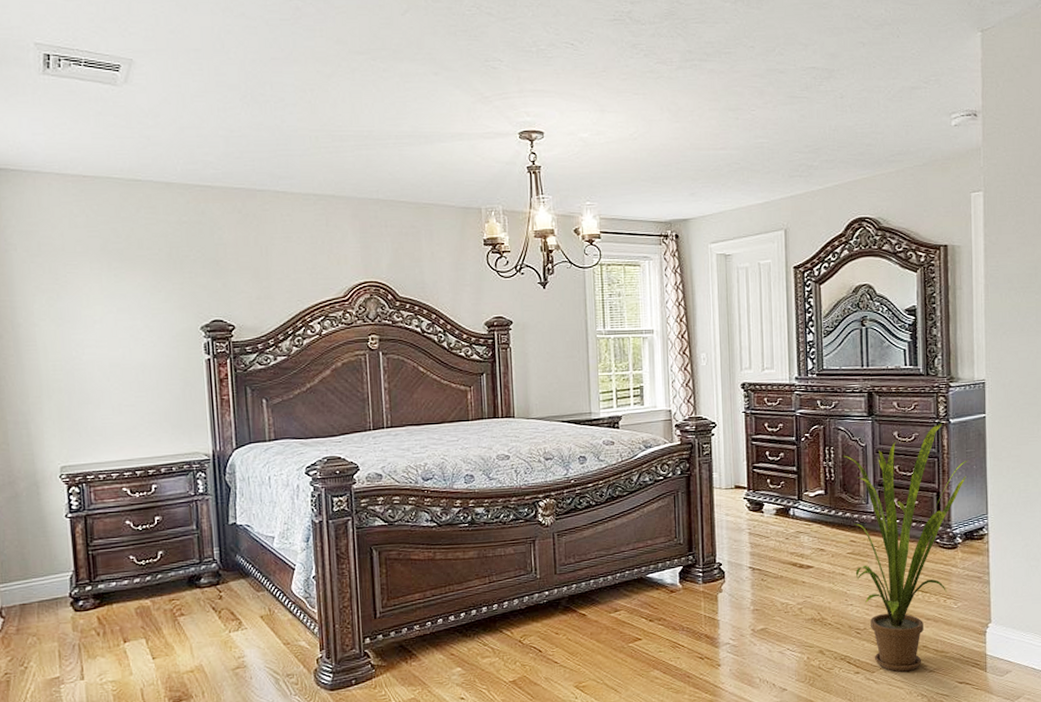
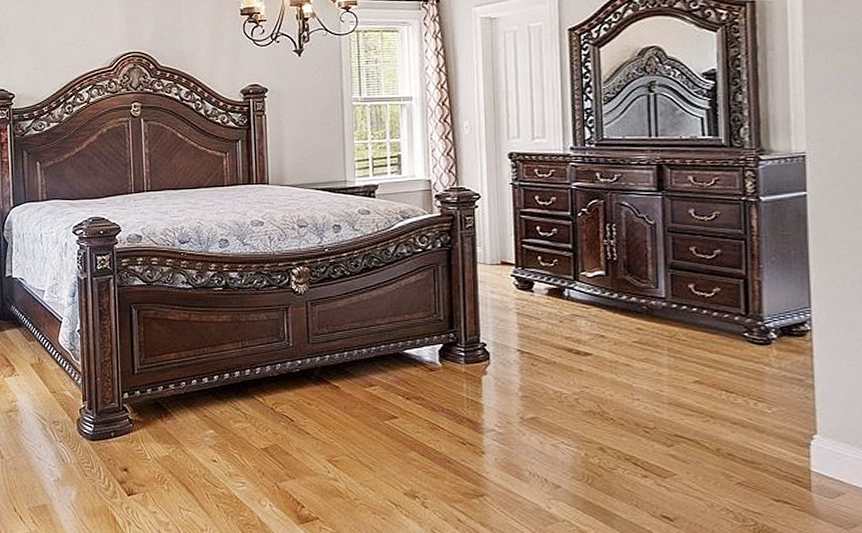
house plant: present [844,423,968,672] -> none [628,201,785,481]

